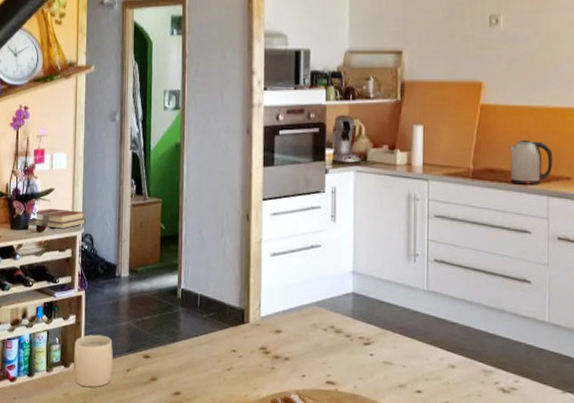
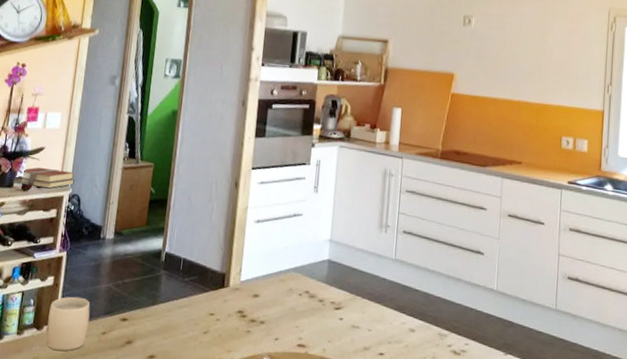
kettle: present [509,139,553,185] -> none [472,126,509,168]

